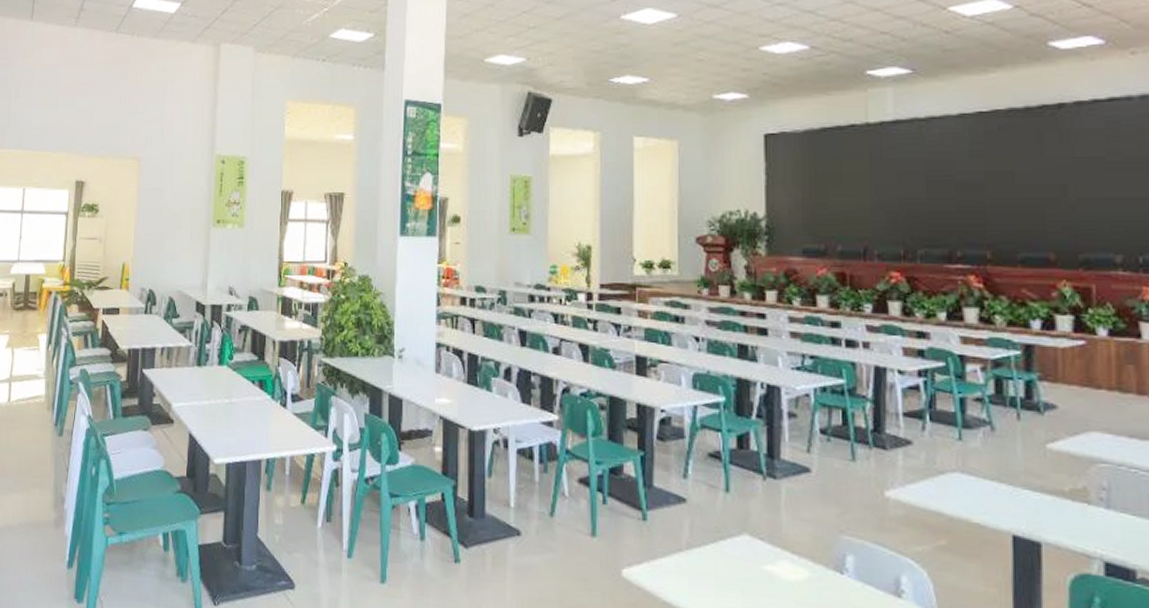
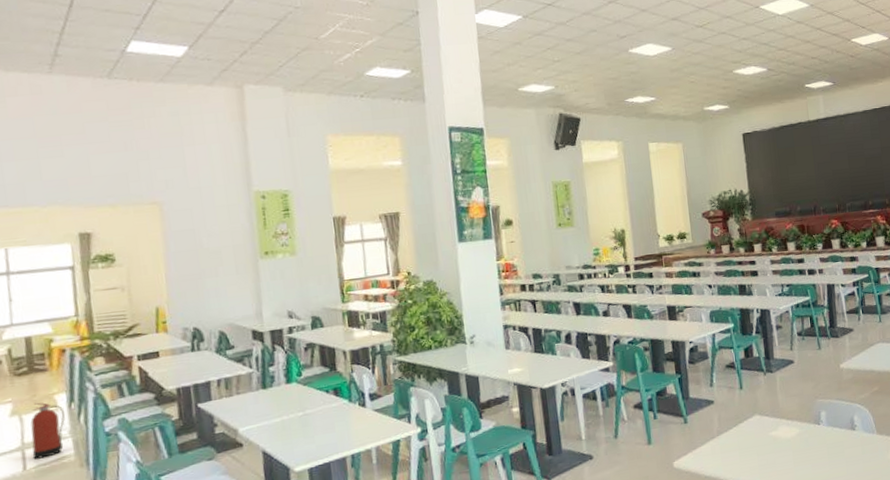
fire extinguisher: none [16,338,44,394] -> present [30,402,66,460]

